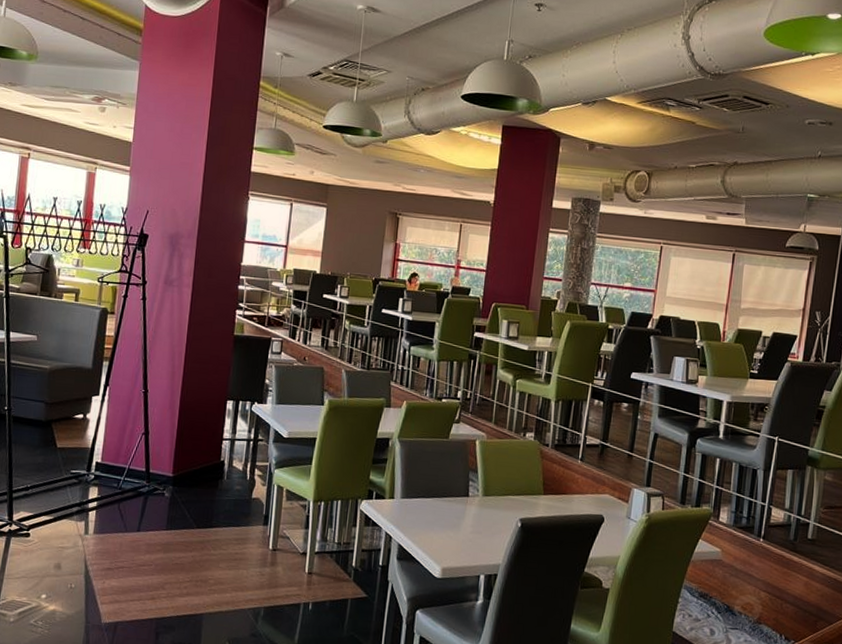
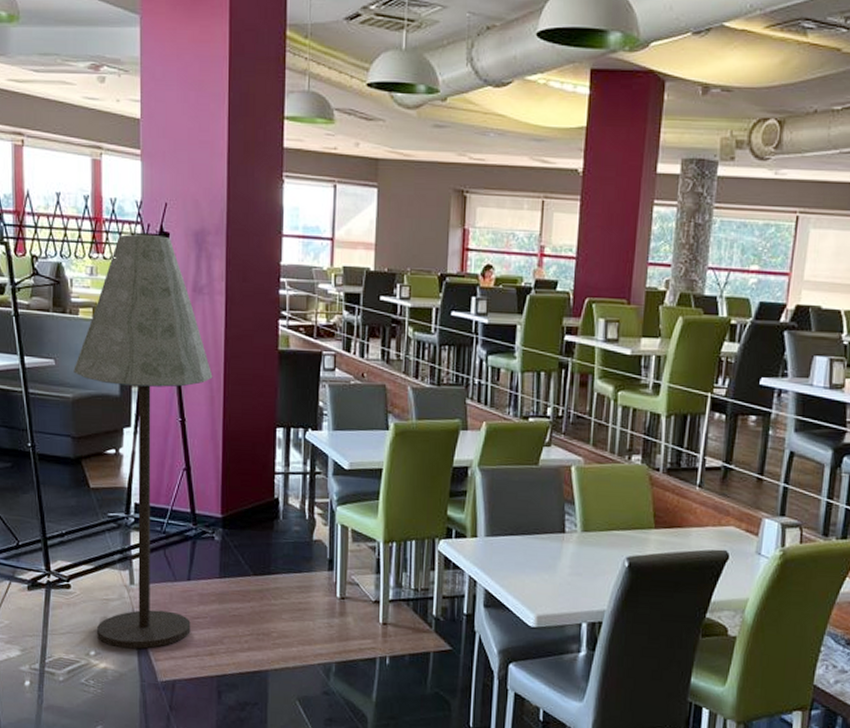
floor lamp: none [50,234,176,593] -> present [74,233,213,649]

